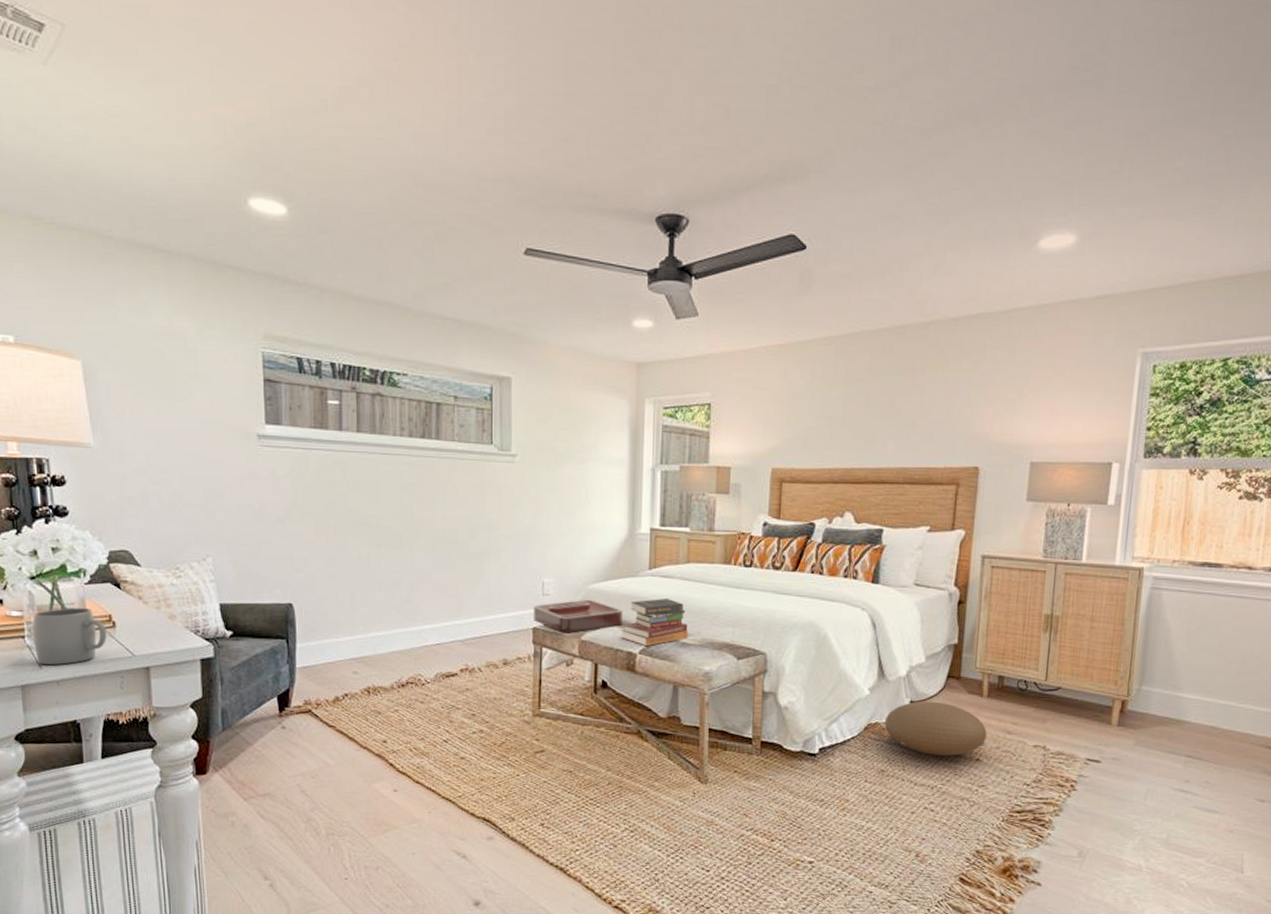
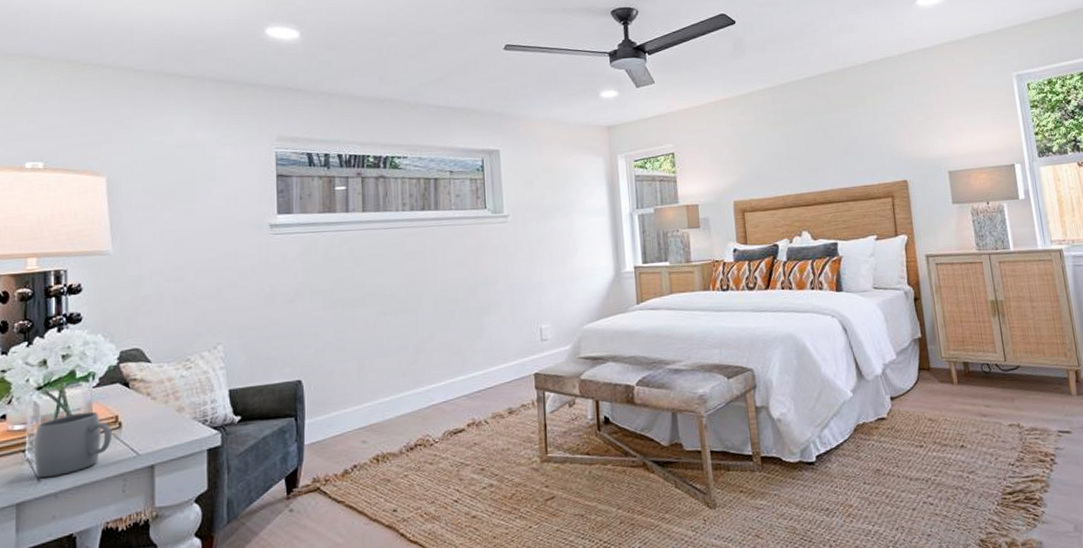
decorative tray: present [533,599,623,634] -> none [533,339,618,375]
books: present [621,599,688,647] -> none [617,329,680,378]
pouf: present [880,701,991,757] -> none [867,394,971,448]

